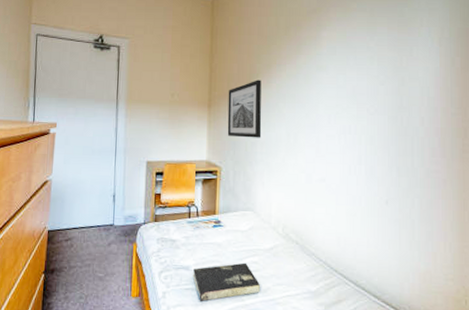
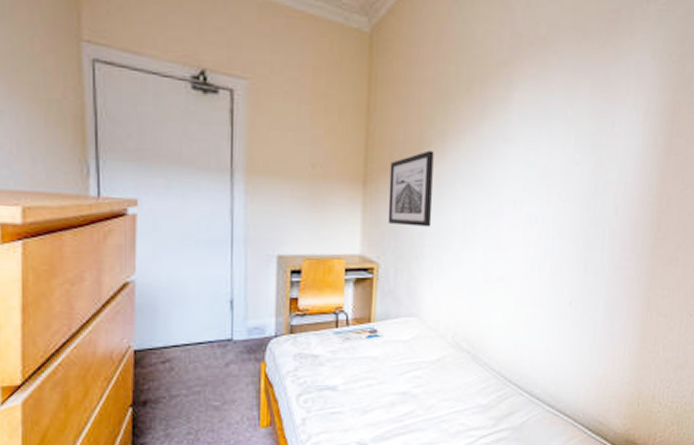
book: present [193,262,261,301] -> none [341,378,424,426]

